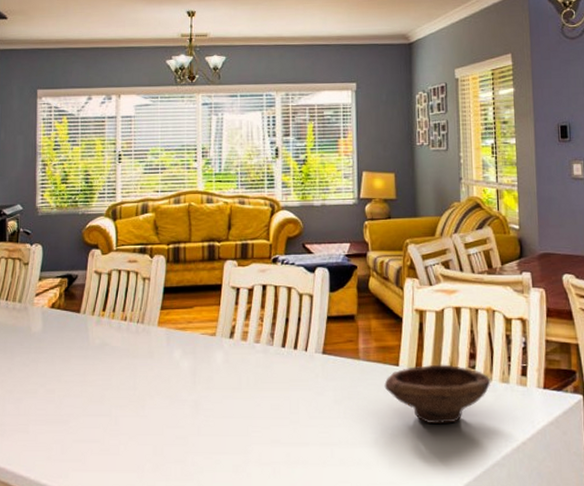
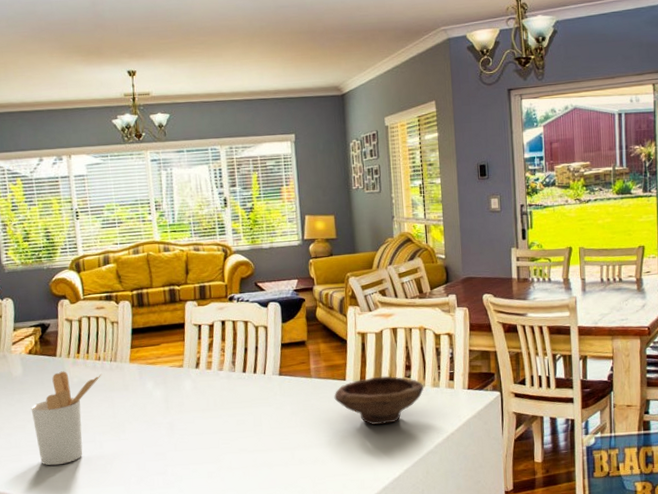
utensil holder: none [46,330,126,441] -> present [31,371,102,466]

